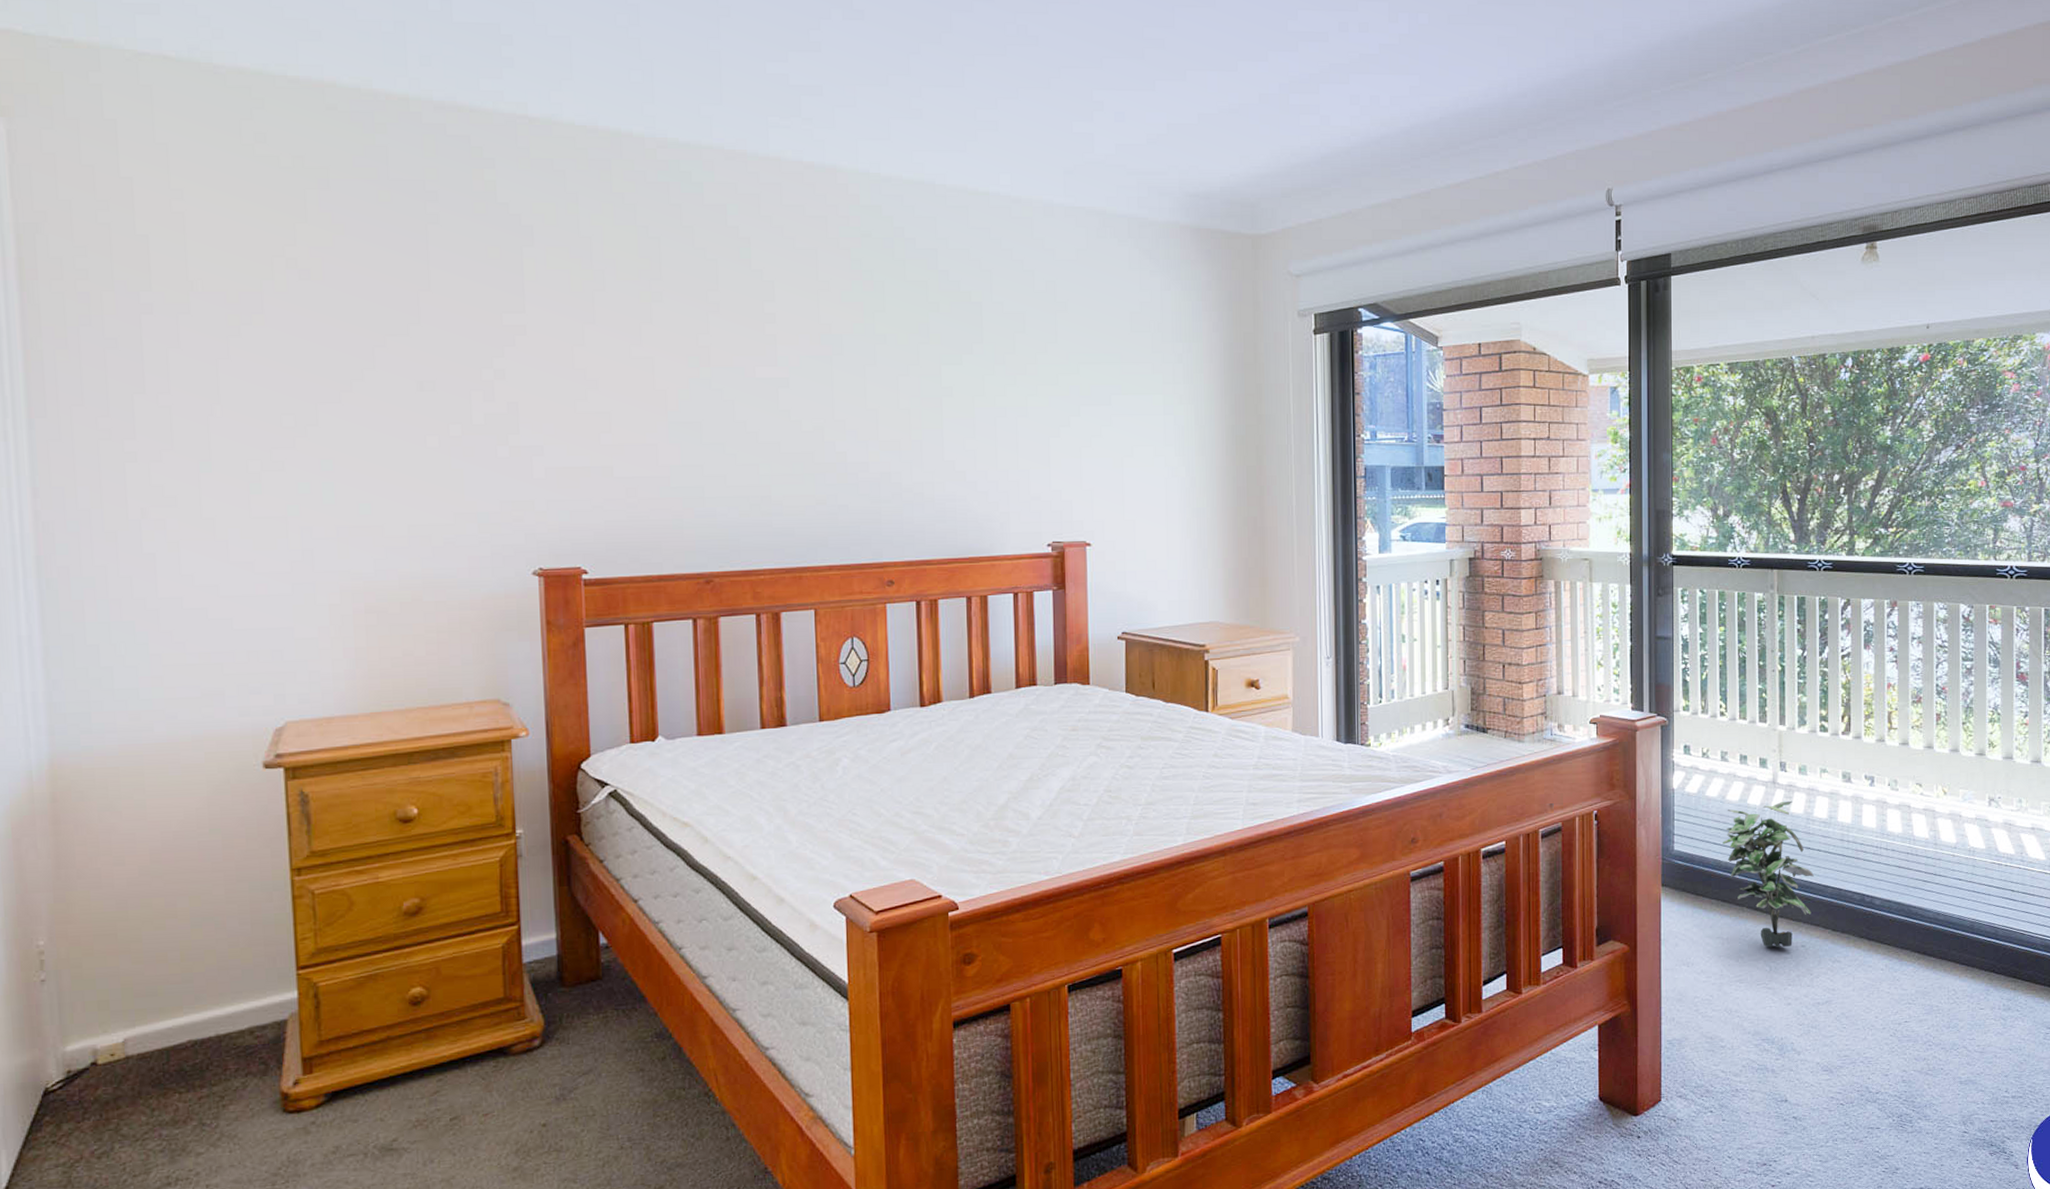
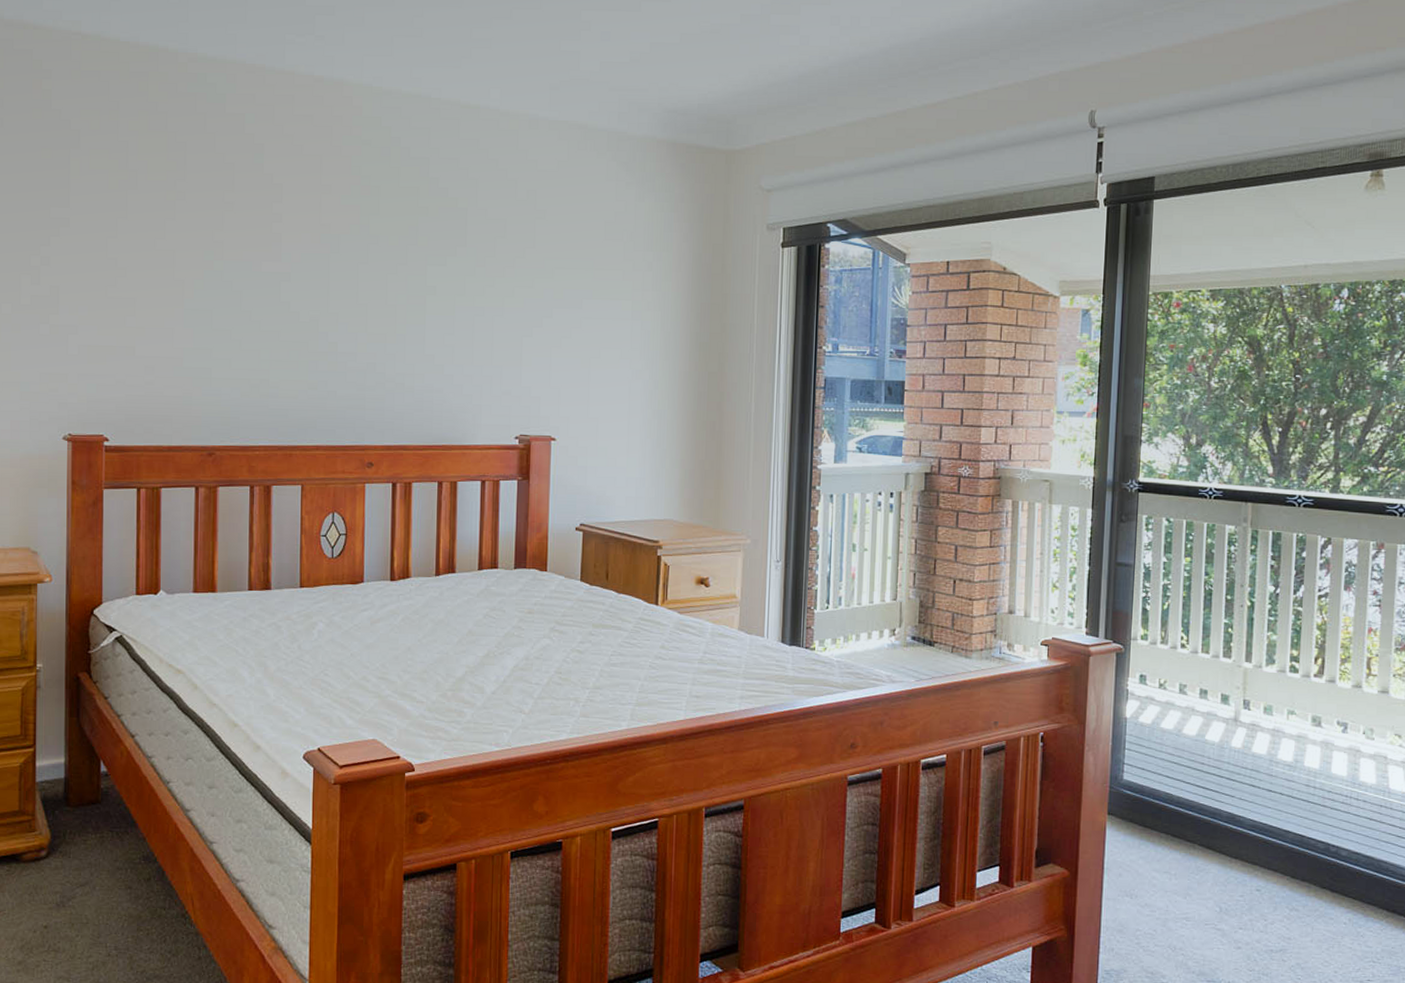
potted plant: present [1723,800,1815,948] -> none [1176,740,1275,889]

